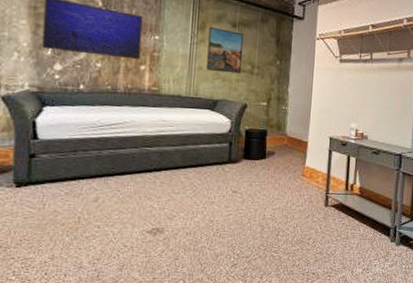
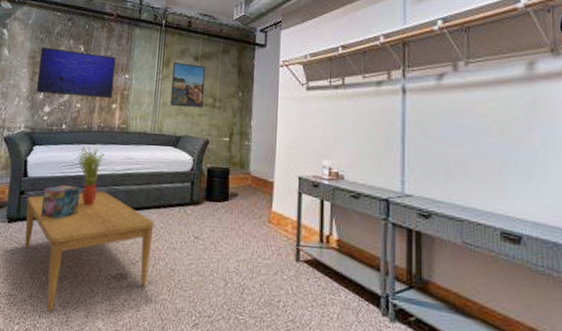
coffee table: none [39,152,192,270] -> present [24,191,155,312]
decorative box: none [59,146,107,181] -> present [41,184,81,219]
potted plant: none [100,108,133,166] -> present [77,146,105,205]

